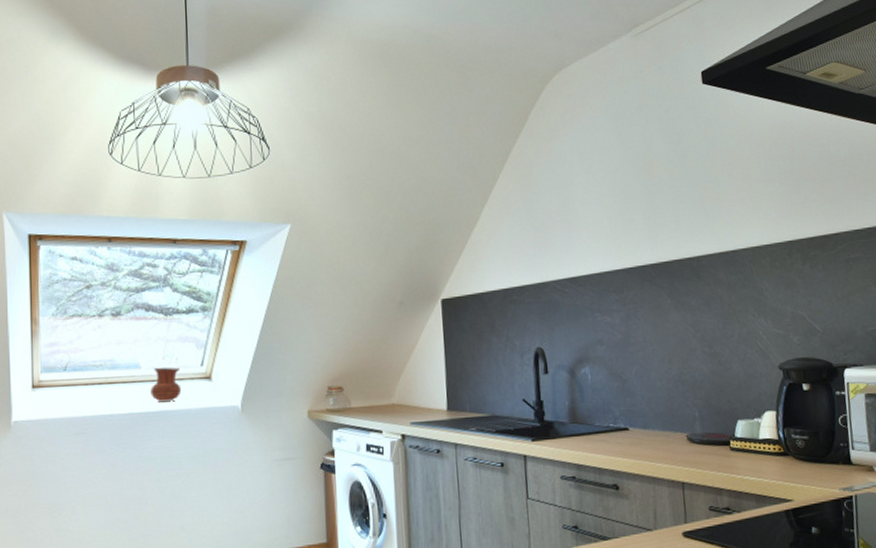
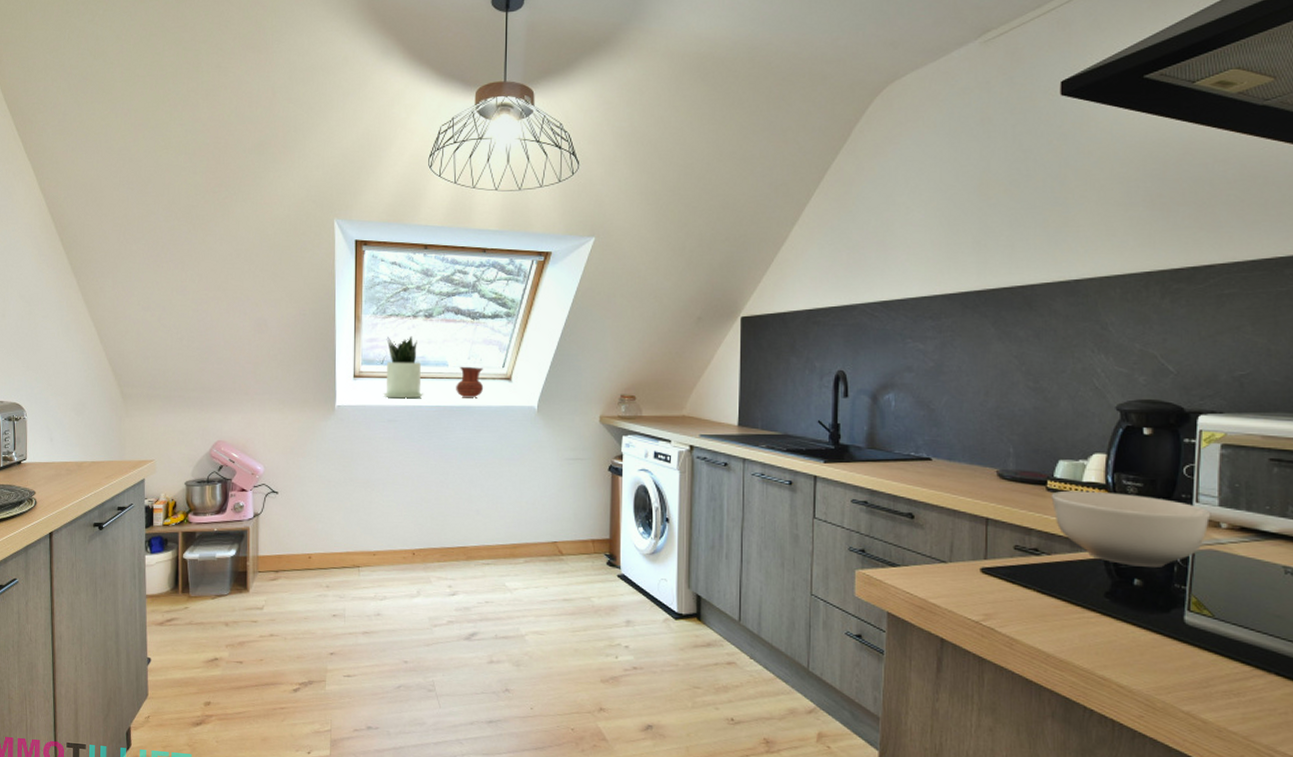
planter: none [67,338,115,409] -> present [383,336,424,399]
bowl: none [734,447,865,516] -> present [1051,490,1211,567]

